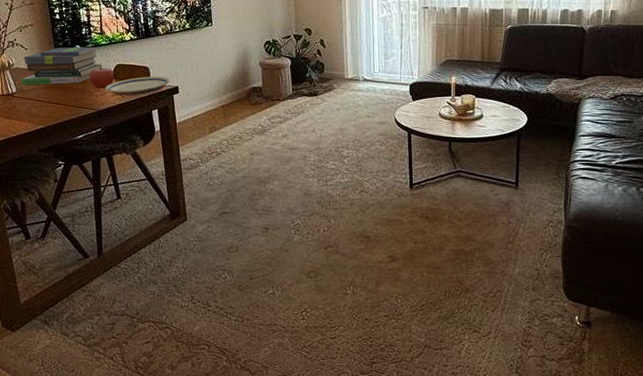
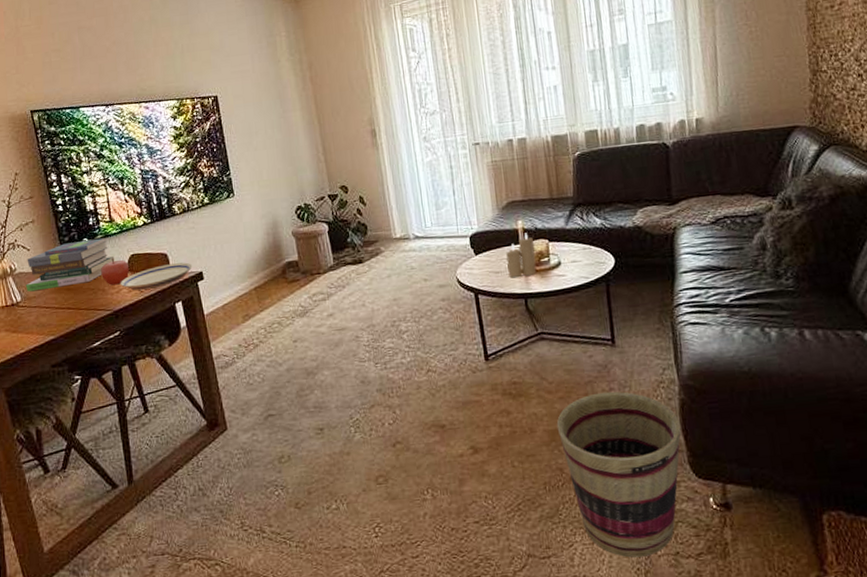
candle: none [438,87,462,124] -> present [506,233,537,278]
basket: none [461,224,561,356] -> present [556,391,681,558]

